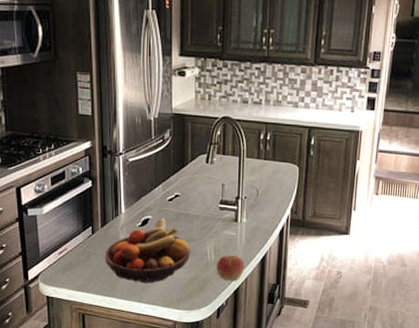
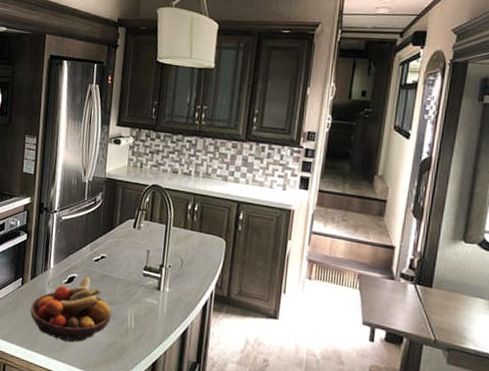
apple: present [216,254,245,281] -> none [135,323,165,353]

